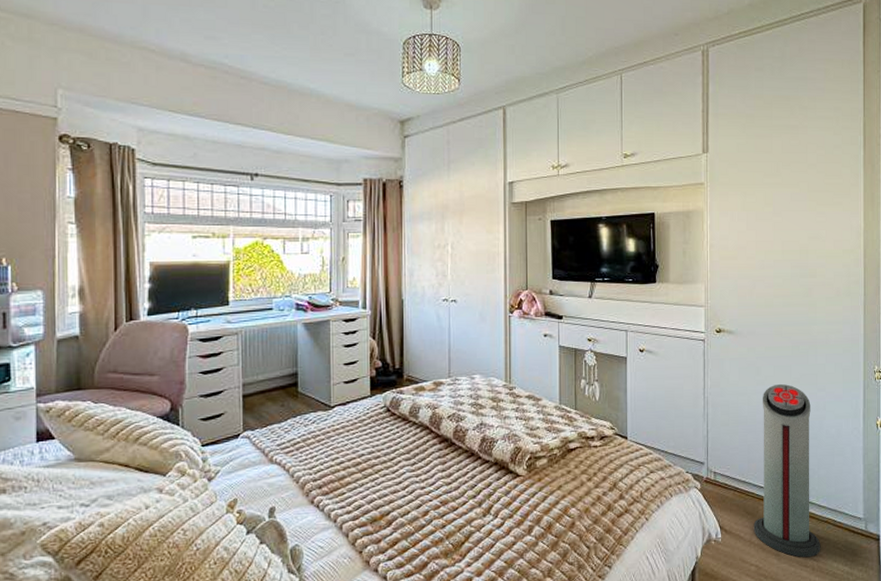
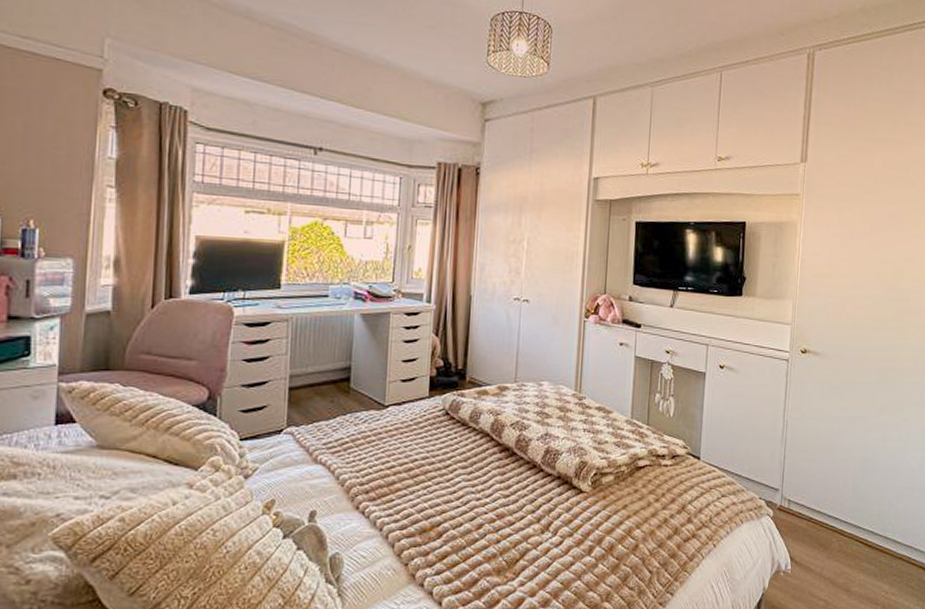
air purifier: present [753,383,821,558] -> none [825,411,894,595]

